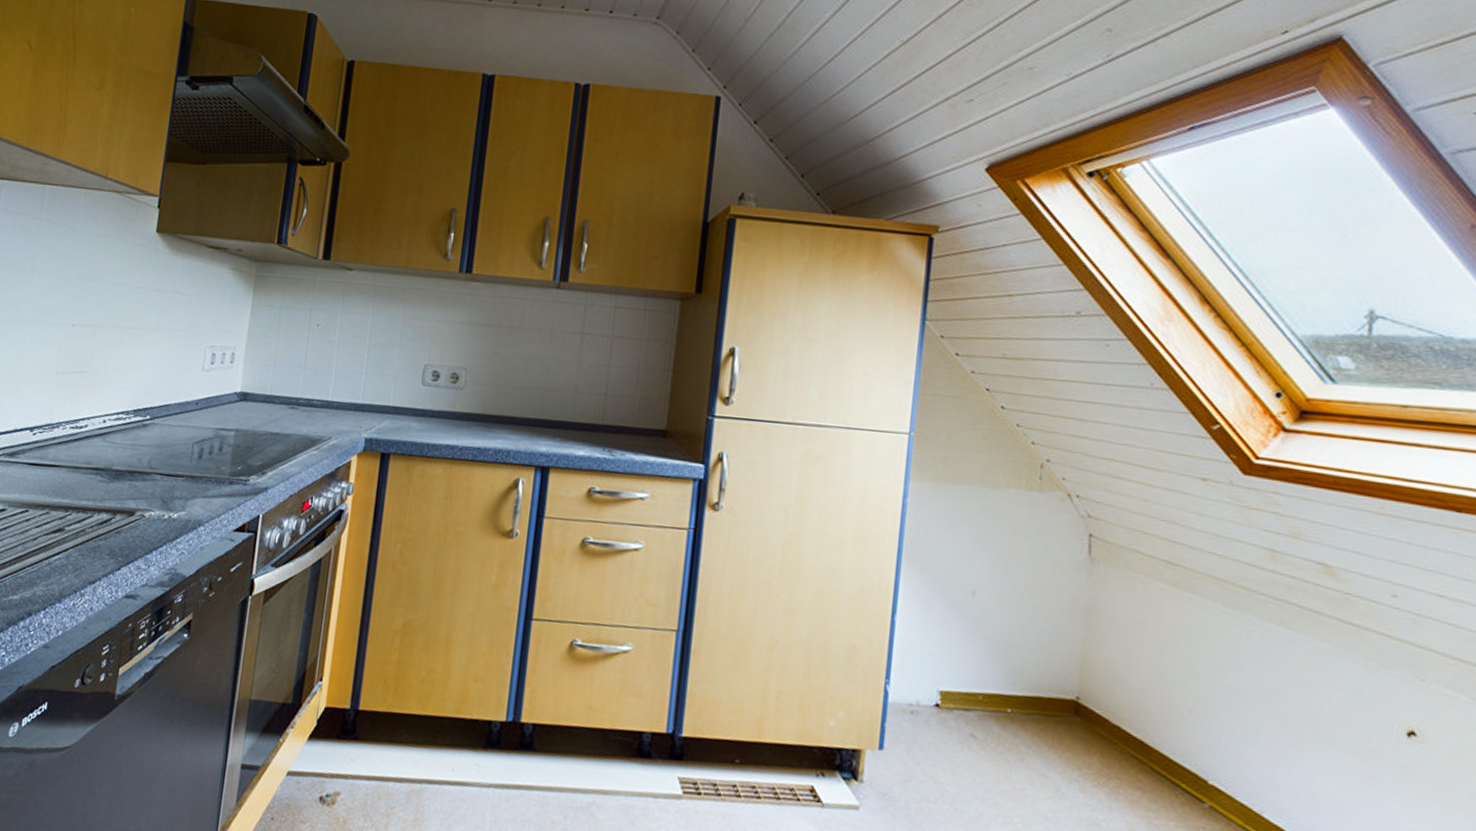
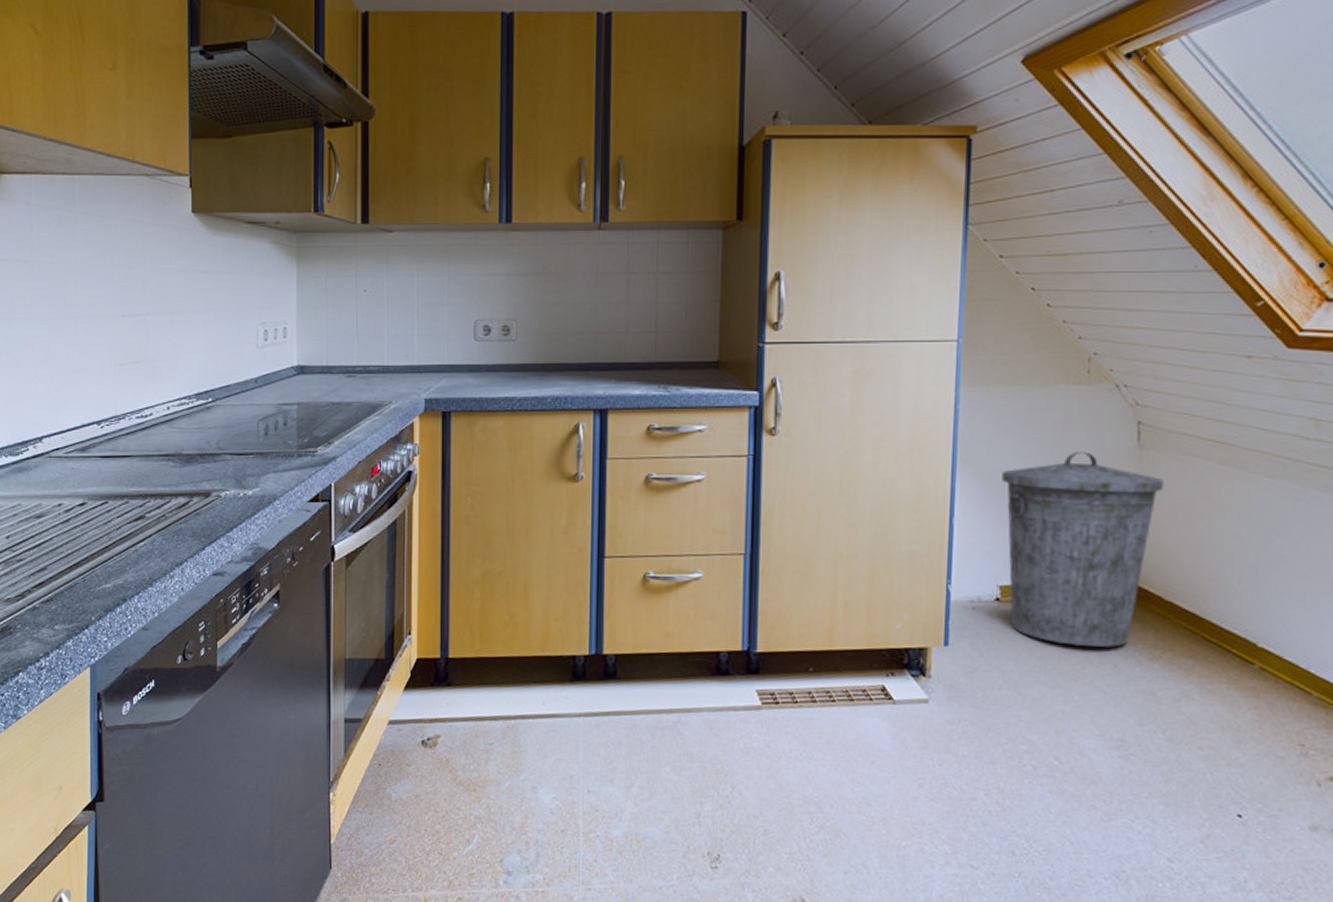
trash can: none [947,558,1114,769] -> present [1002,451,1164,647]

